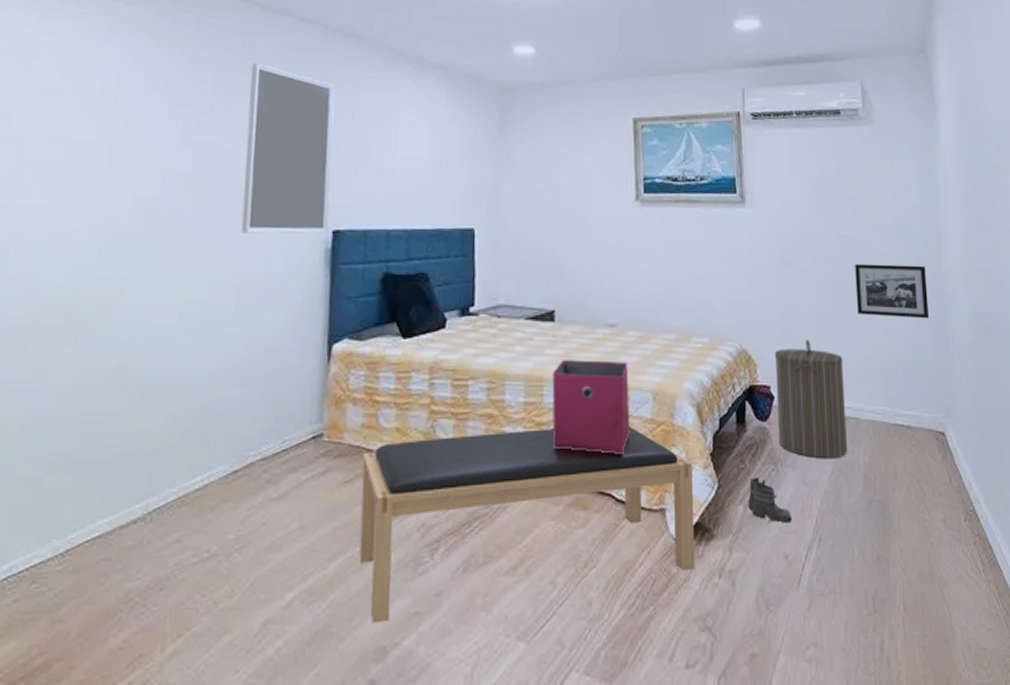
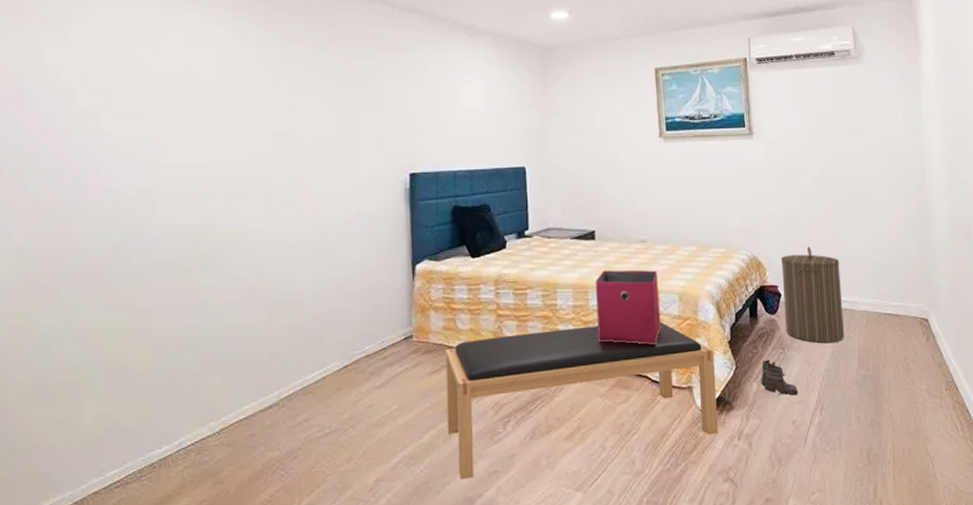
home mirror: present [241,63,336,234] -> none [334,39,406,179]
picture frame: present [855,263,929,319] -> none [849,181,914,226]

